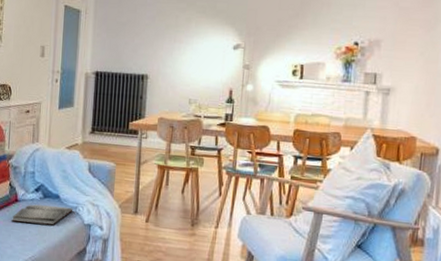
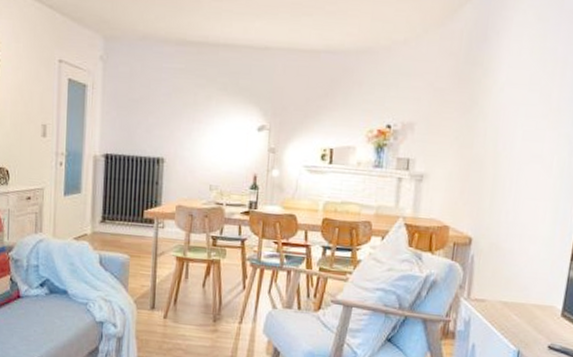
hardback book: present [11,204,73,226] -> none [13,301,83,324]

